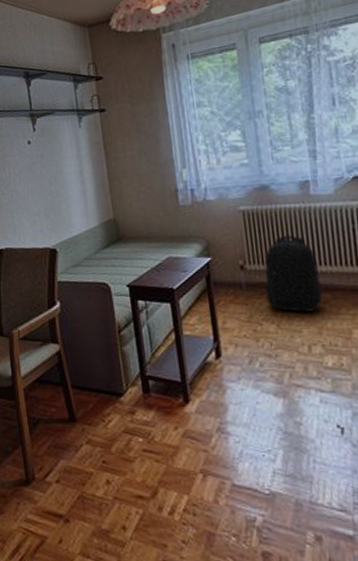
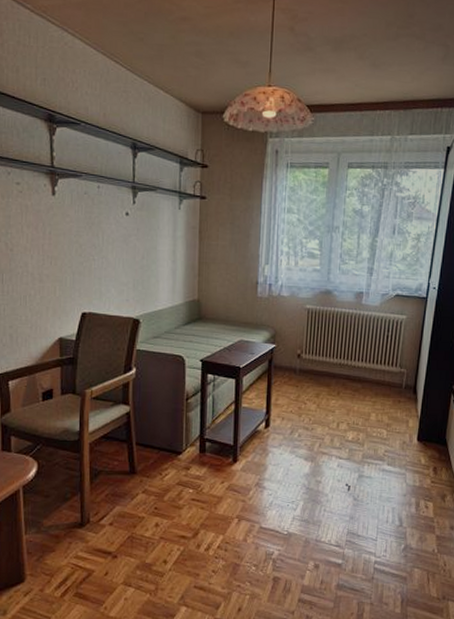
backpack: present [264,234,323,313] -> none [313,334,357,397]

